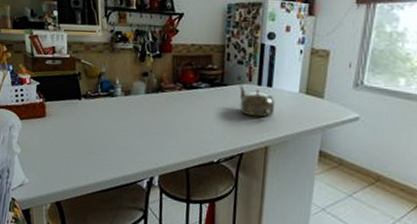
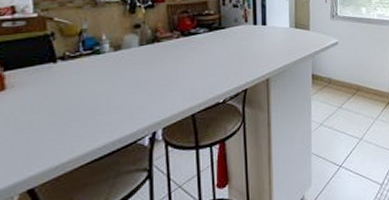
teapot: present [239,85,275,118] -> none [236,26,270,54]

